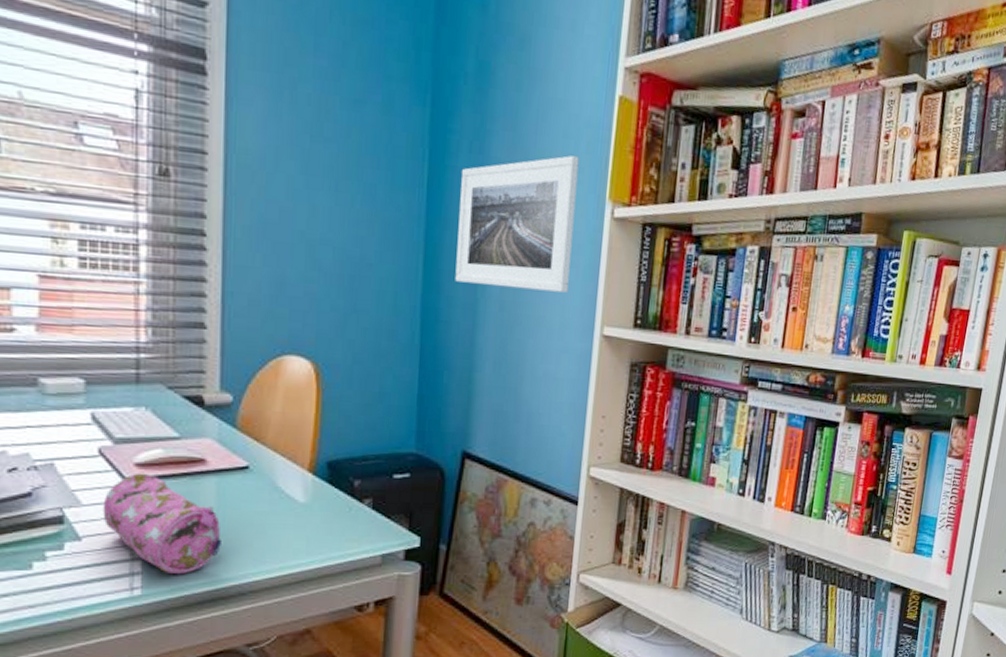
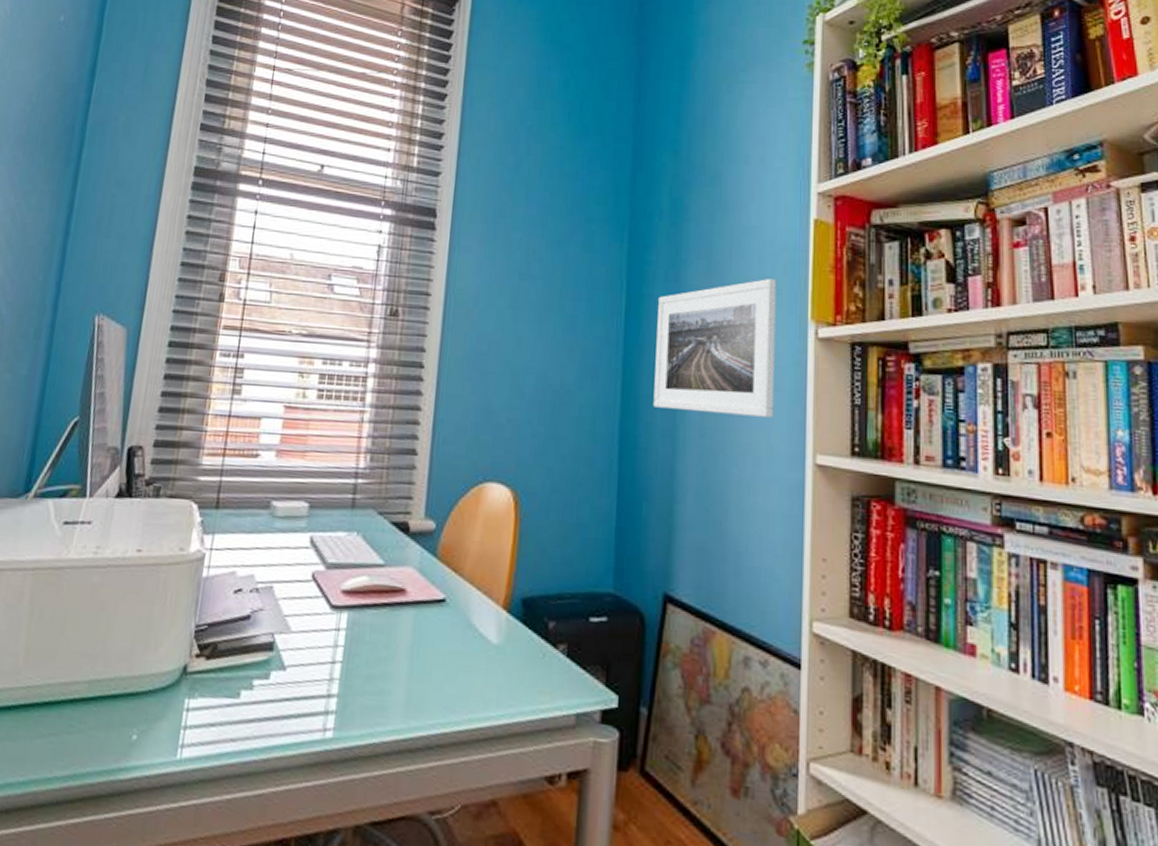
pencil case: present [103,473,221,574] -> none [308,600,414,717]

